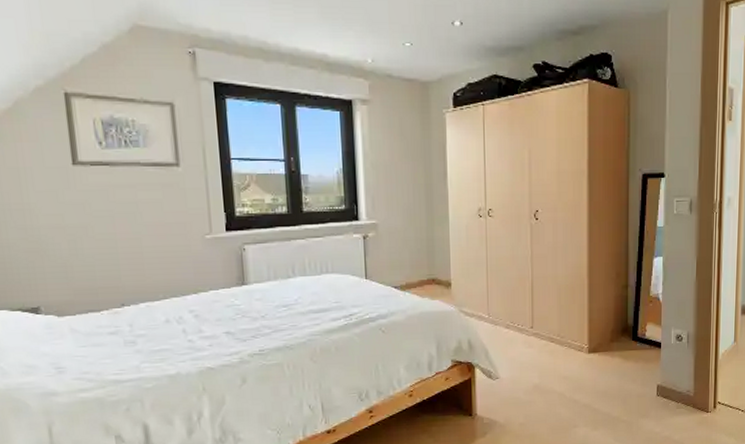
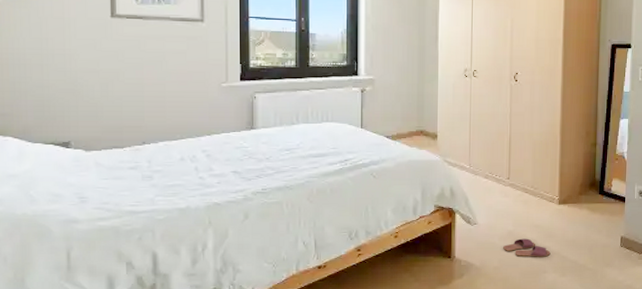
slippers: none [529,391,581,411] -> present [503,238,551,257]

